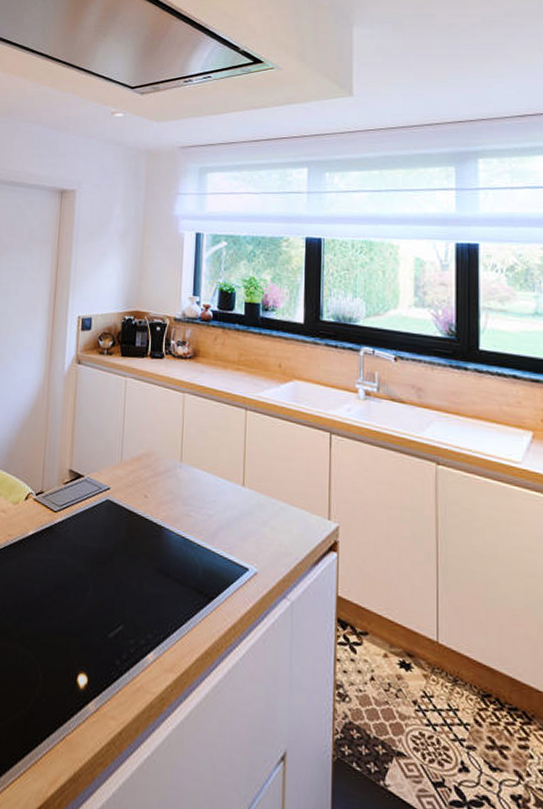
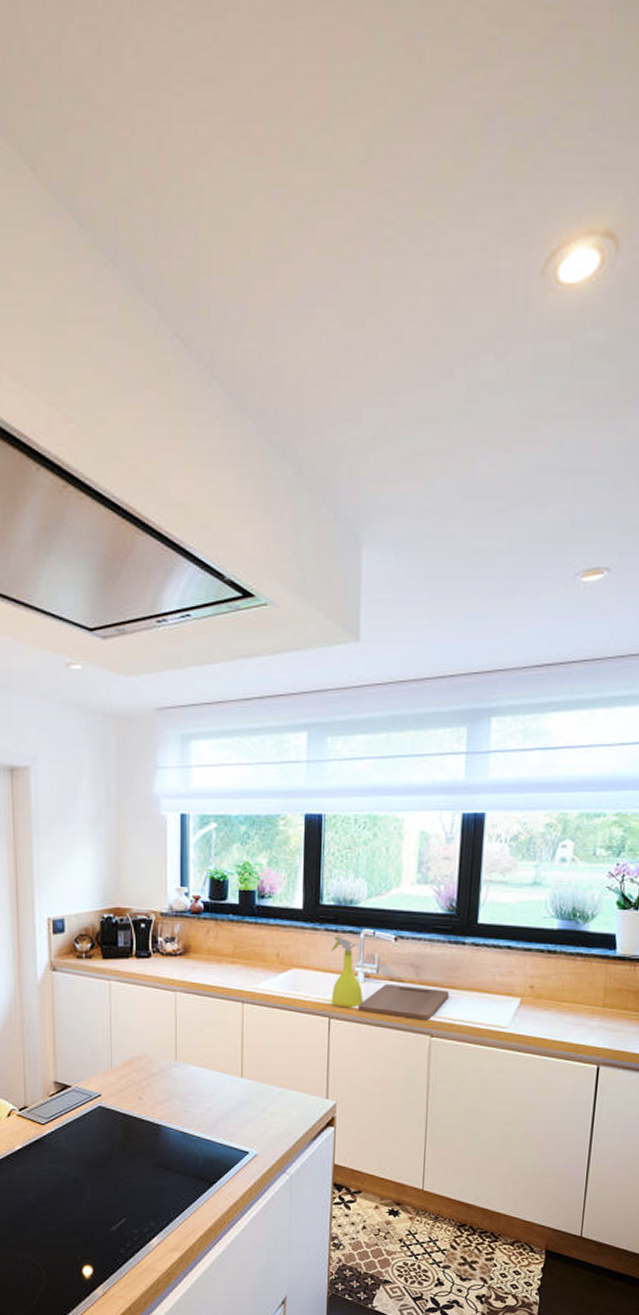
spray bottle: none [331,352,365,425] -> present [331,936,364,1008]
cutting board: none [360,403,454,446] -> present [359,983,449,1020]

